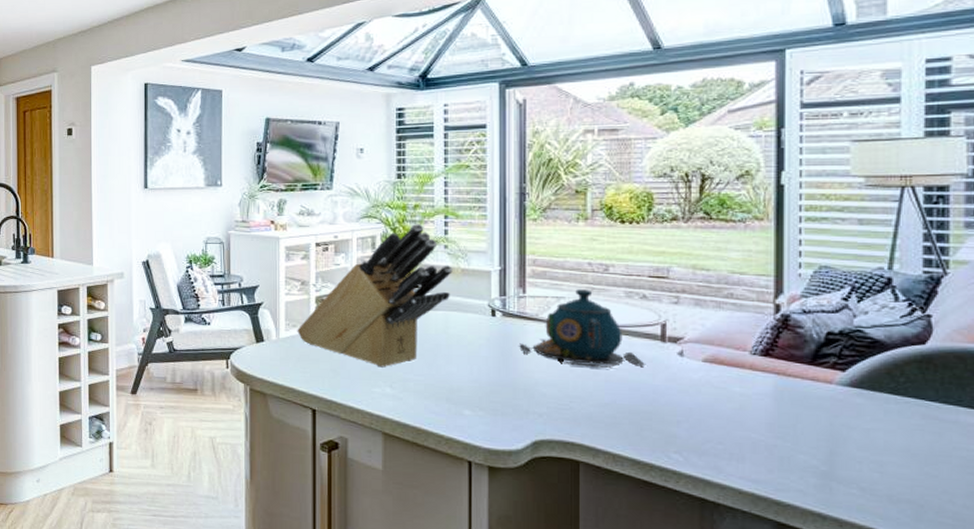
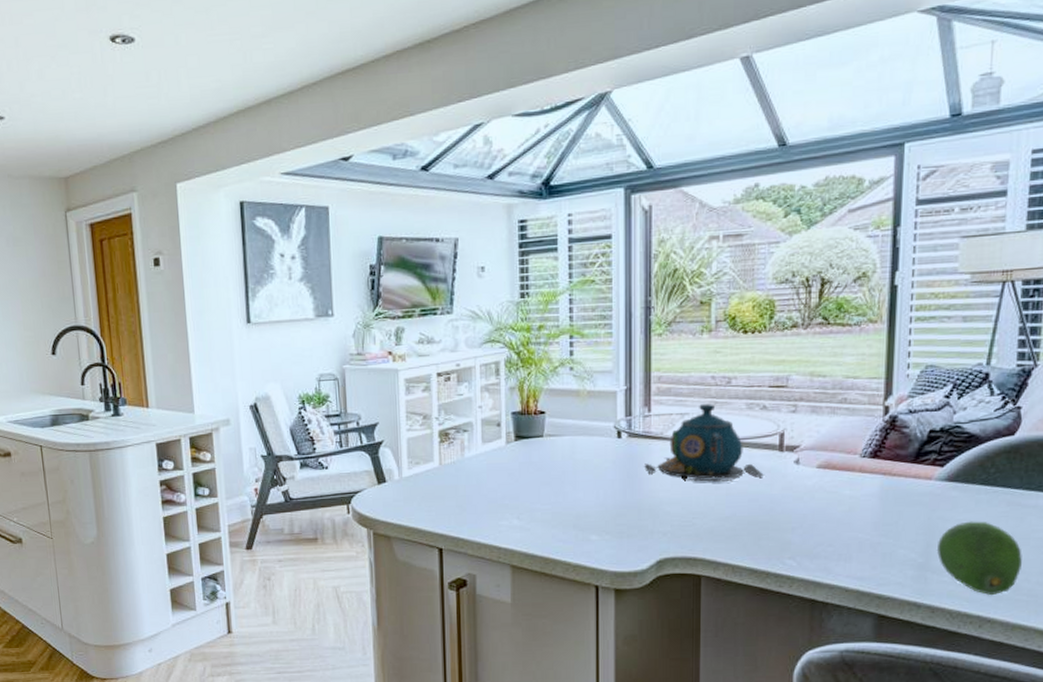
knife block: present [297,223,453,368] -> none [420,345,578,500]
fruit: none [841,431,944,515] -> present [936,521,1022,596]

